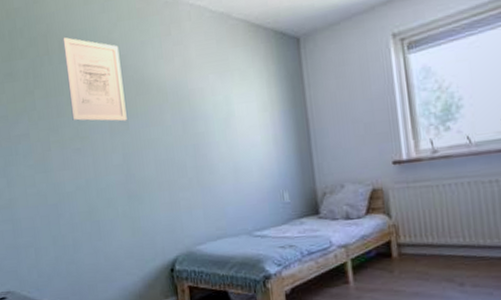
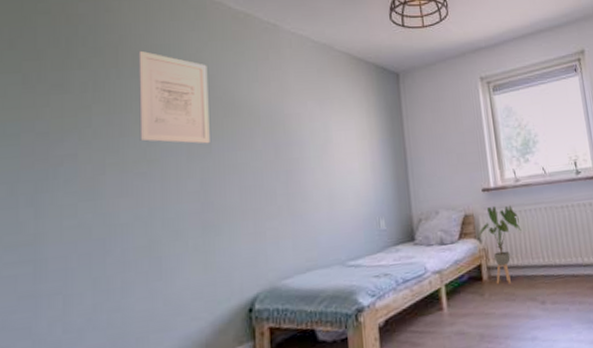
house plant: none [388,179,439,263] -> present [478,205,522,284]

